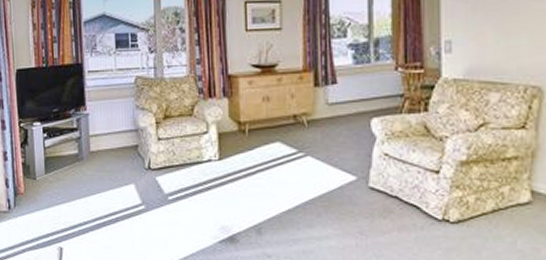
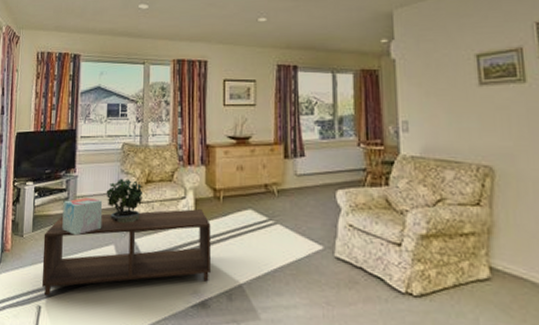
coffee table: none [58,144,238,238] -> present [41,209,211,296]
decorative box: none [75,135,120,176] -> present [62,197,103,236]
potted plant: none [121,110,162,161] -> present [106,174,143,223]

